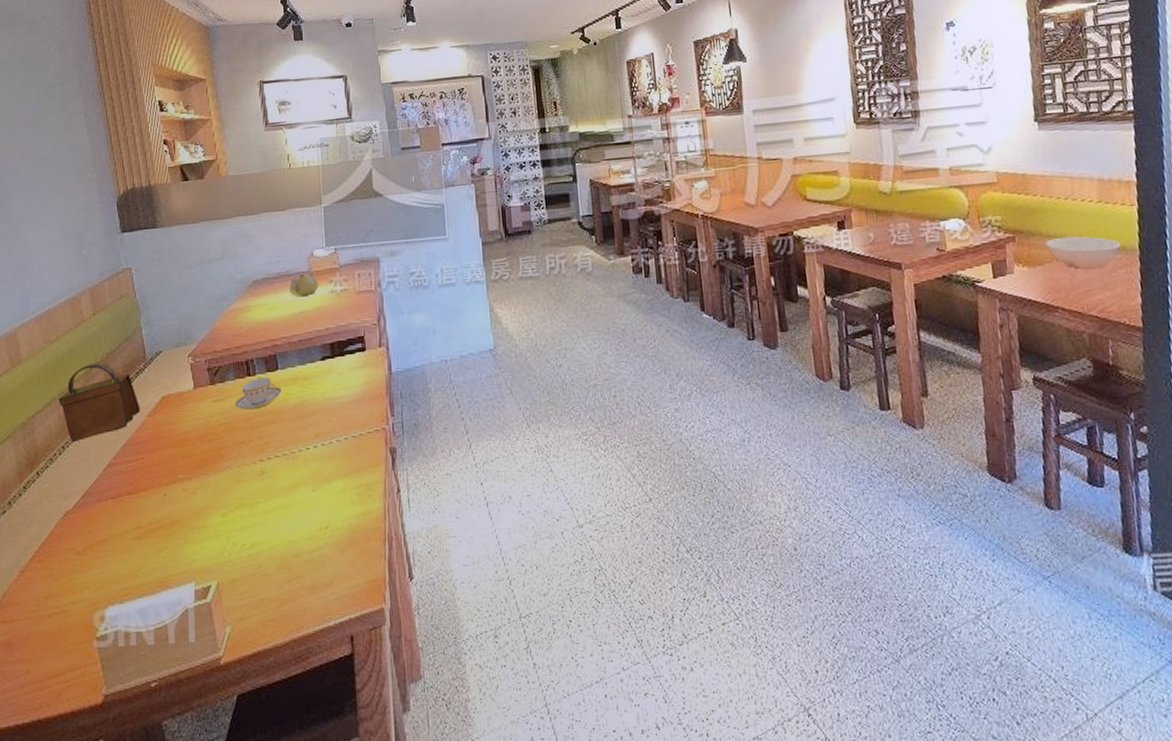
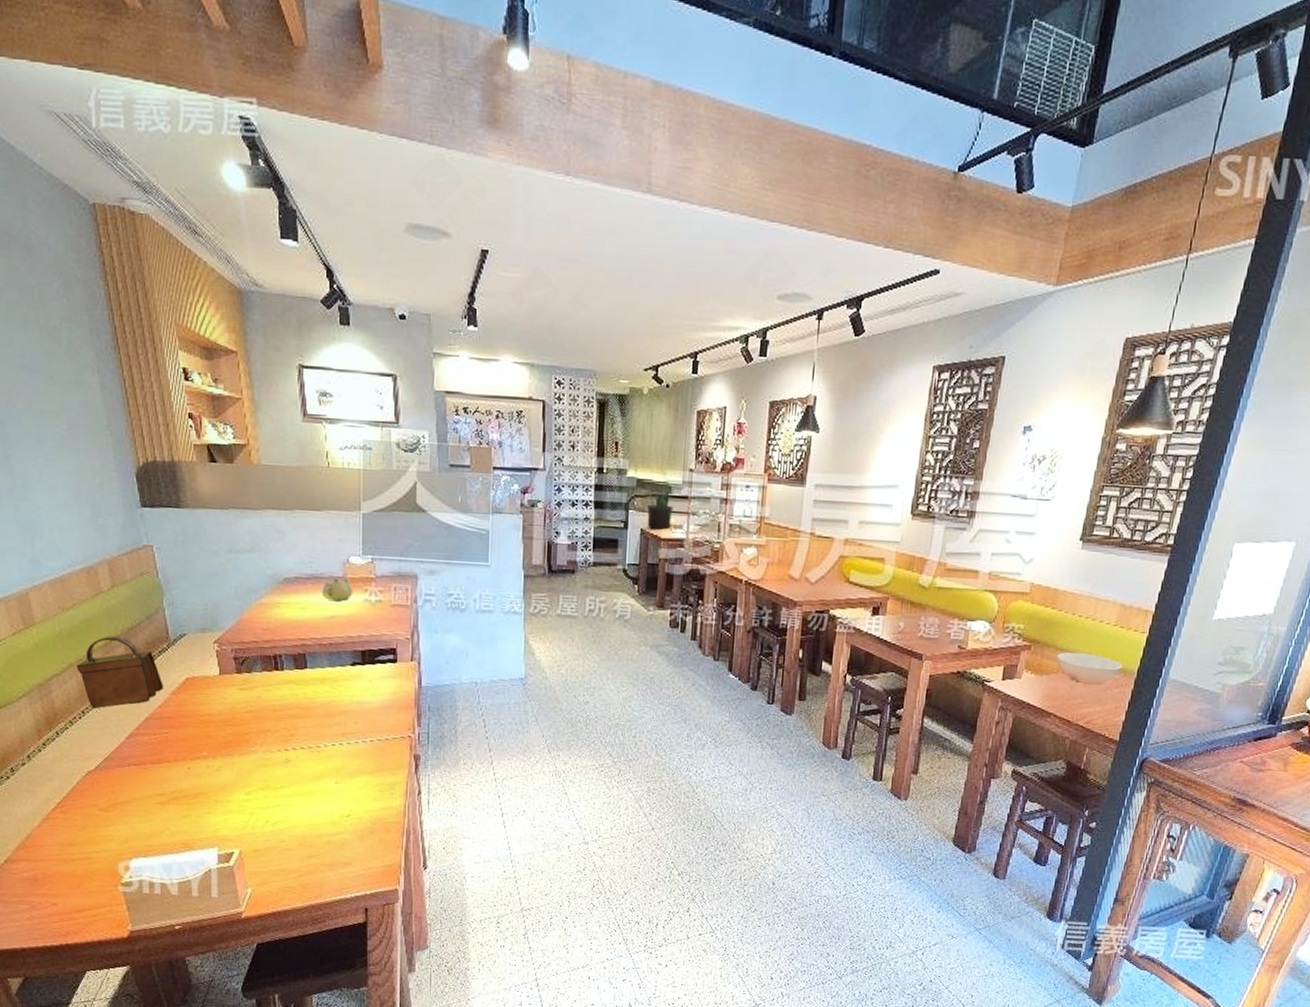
teacup: present [234,377,282,410] -> none [261,673,310,702]
planter: none [590,138,619,178] -> present [646,486,674,530]

